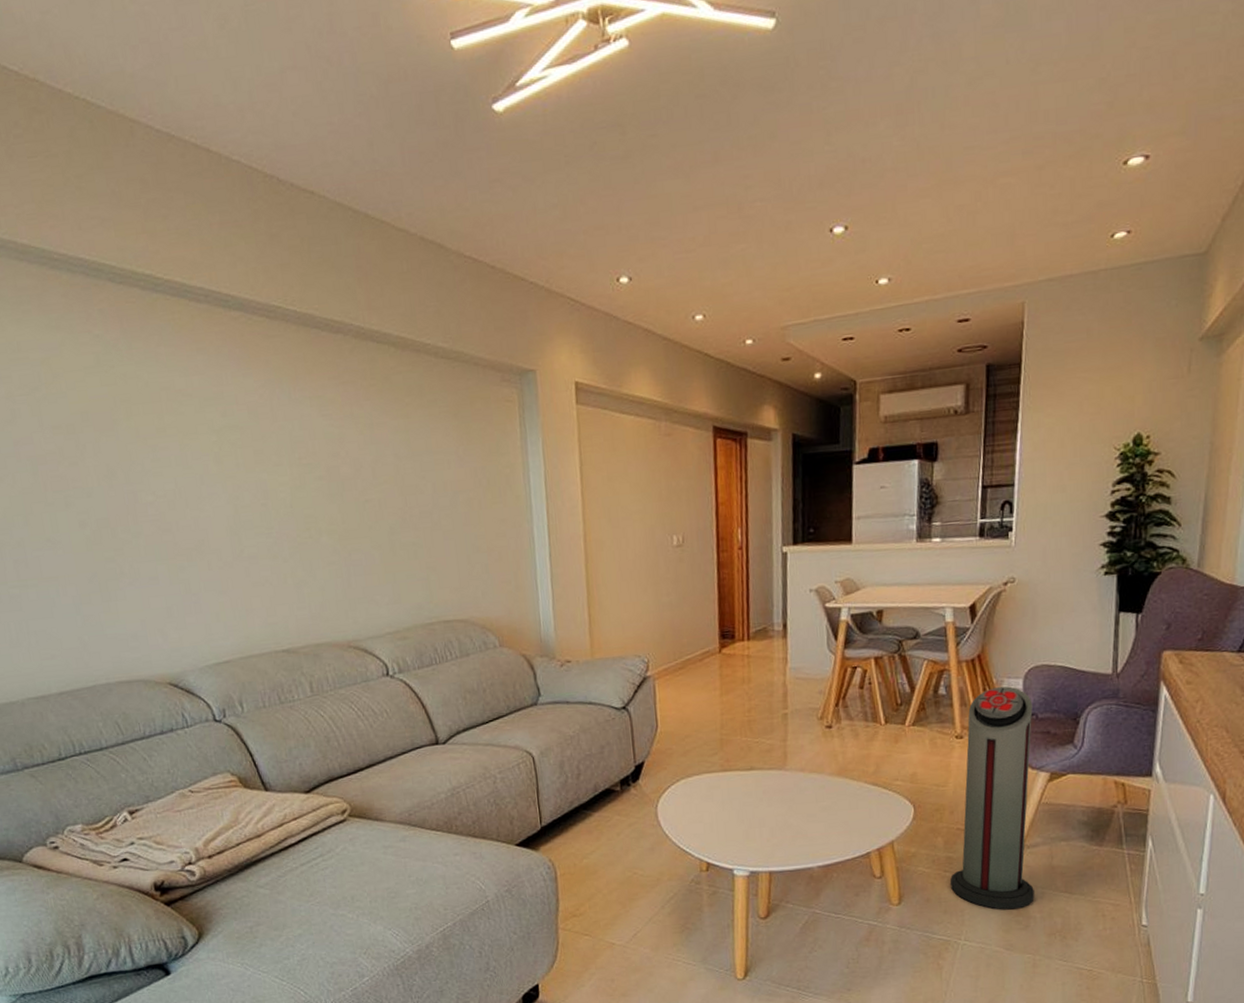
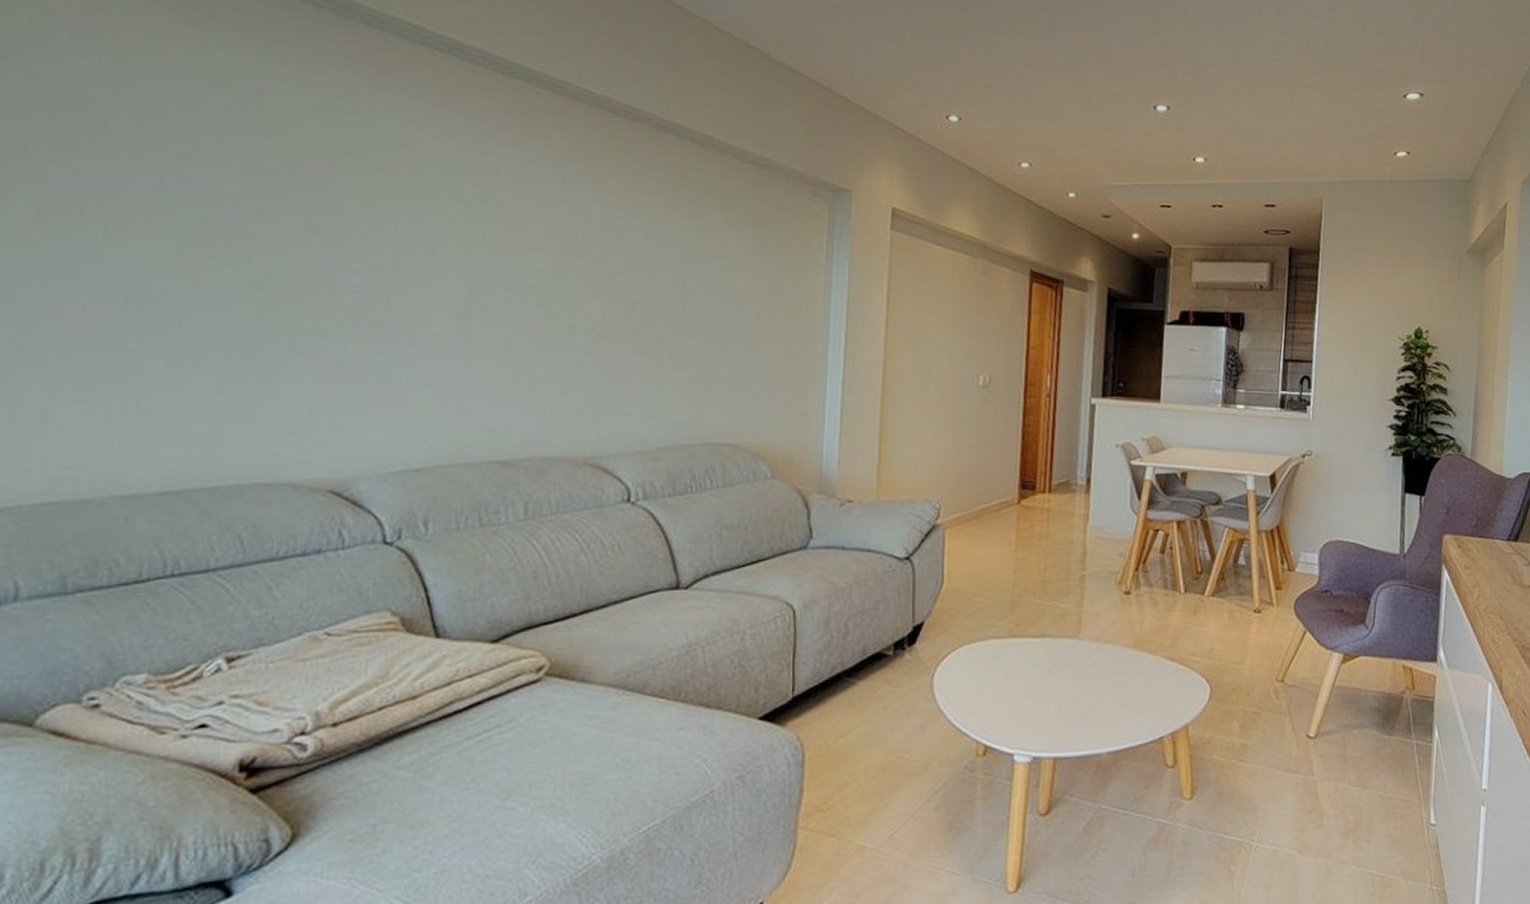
air purifier: present [949,686,1034,910] -> none [1244,560,1328,806]

